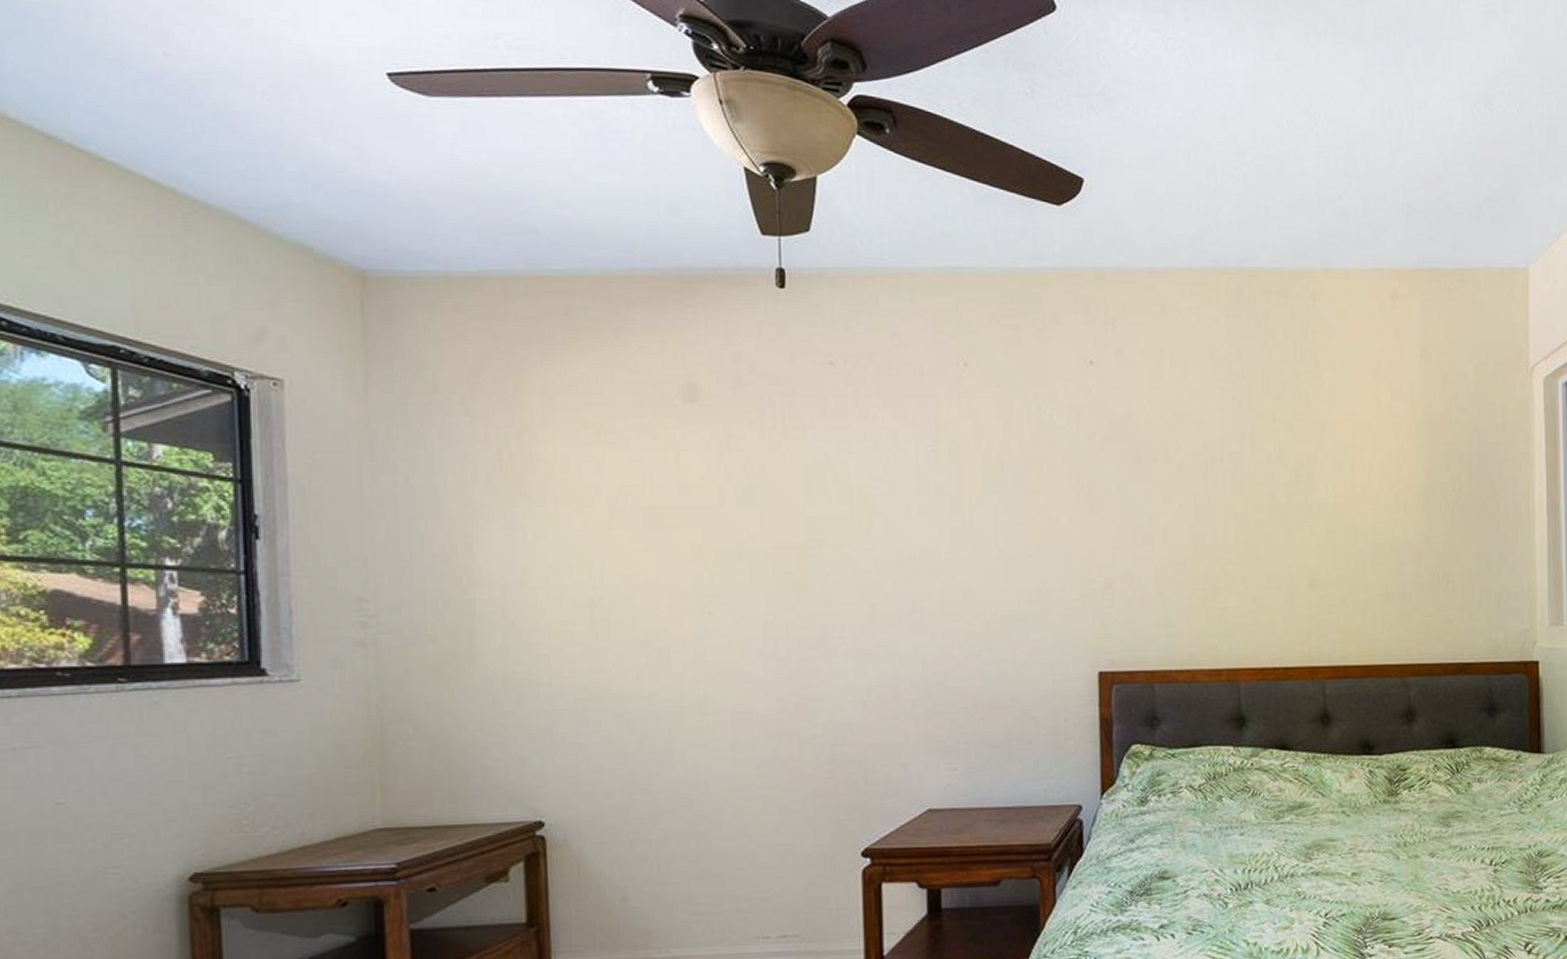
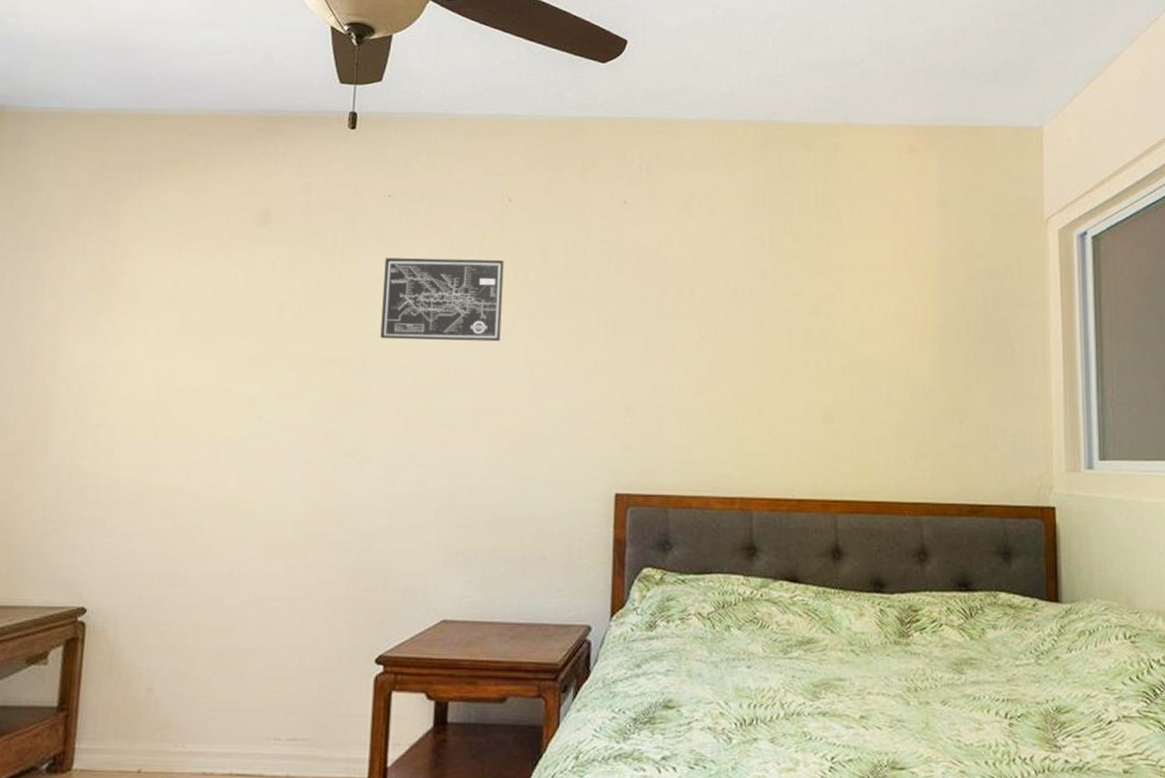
wall art: none [833,430,967,522] -> present [380,257,504,342]

